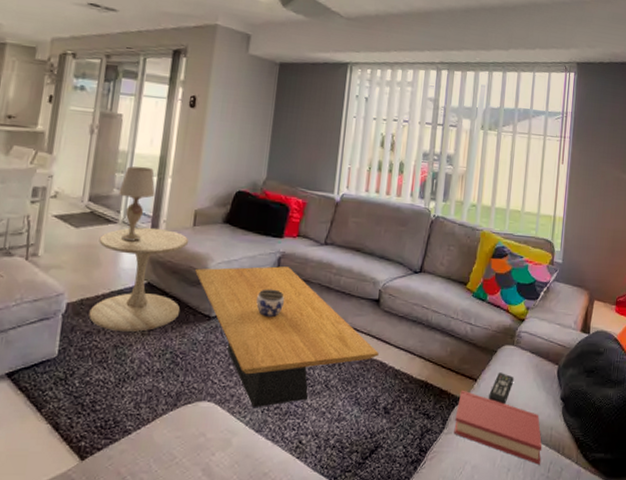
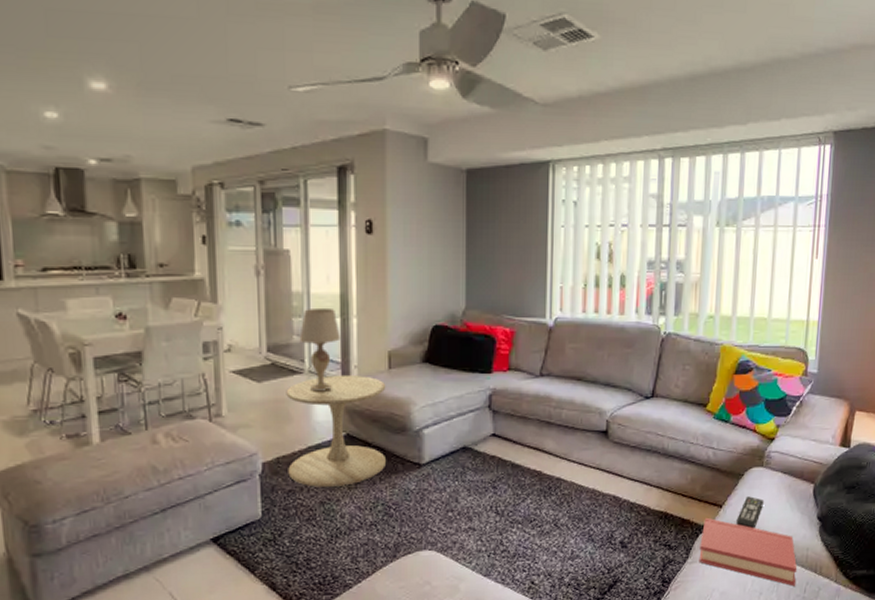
coffee table: present [195,266,379,408] -> none [398,404,611,553]
jar: present [256,289,284,318] -> none [470,429,500,460]

